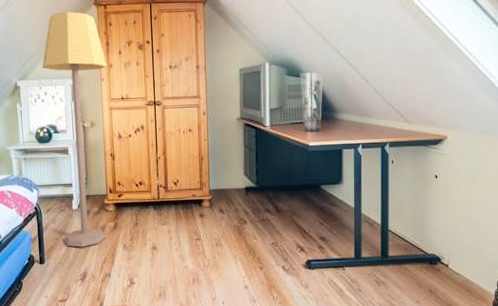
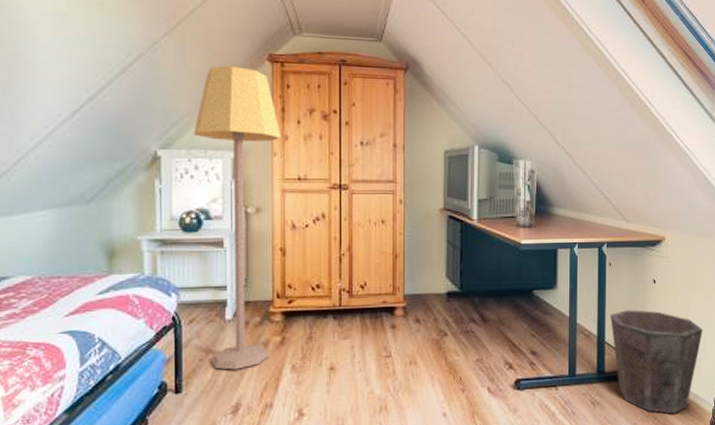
waste bin: none [393,202,486,295] -> present [610,310,703,414]

